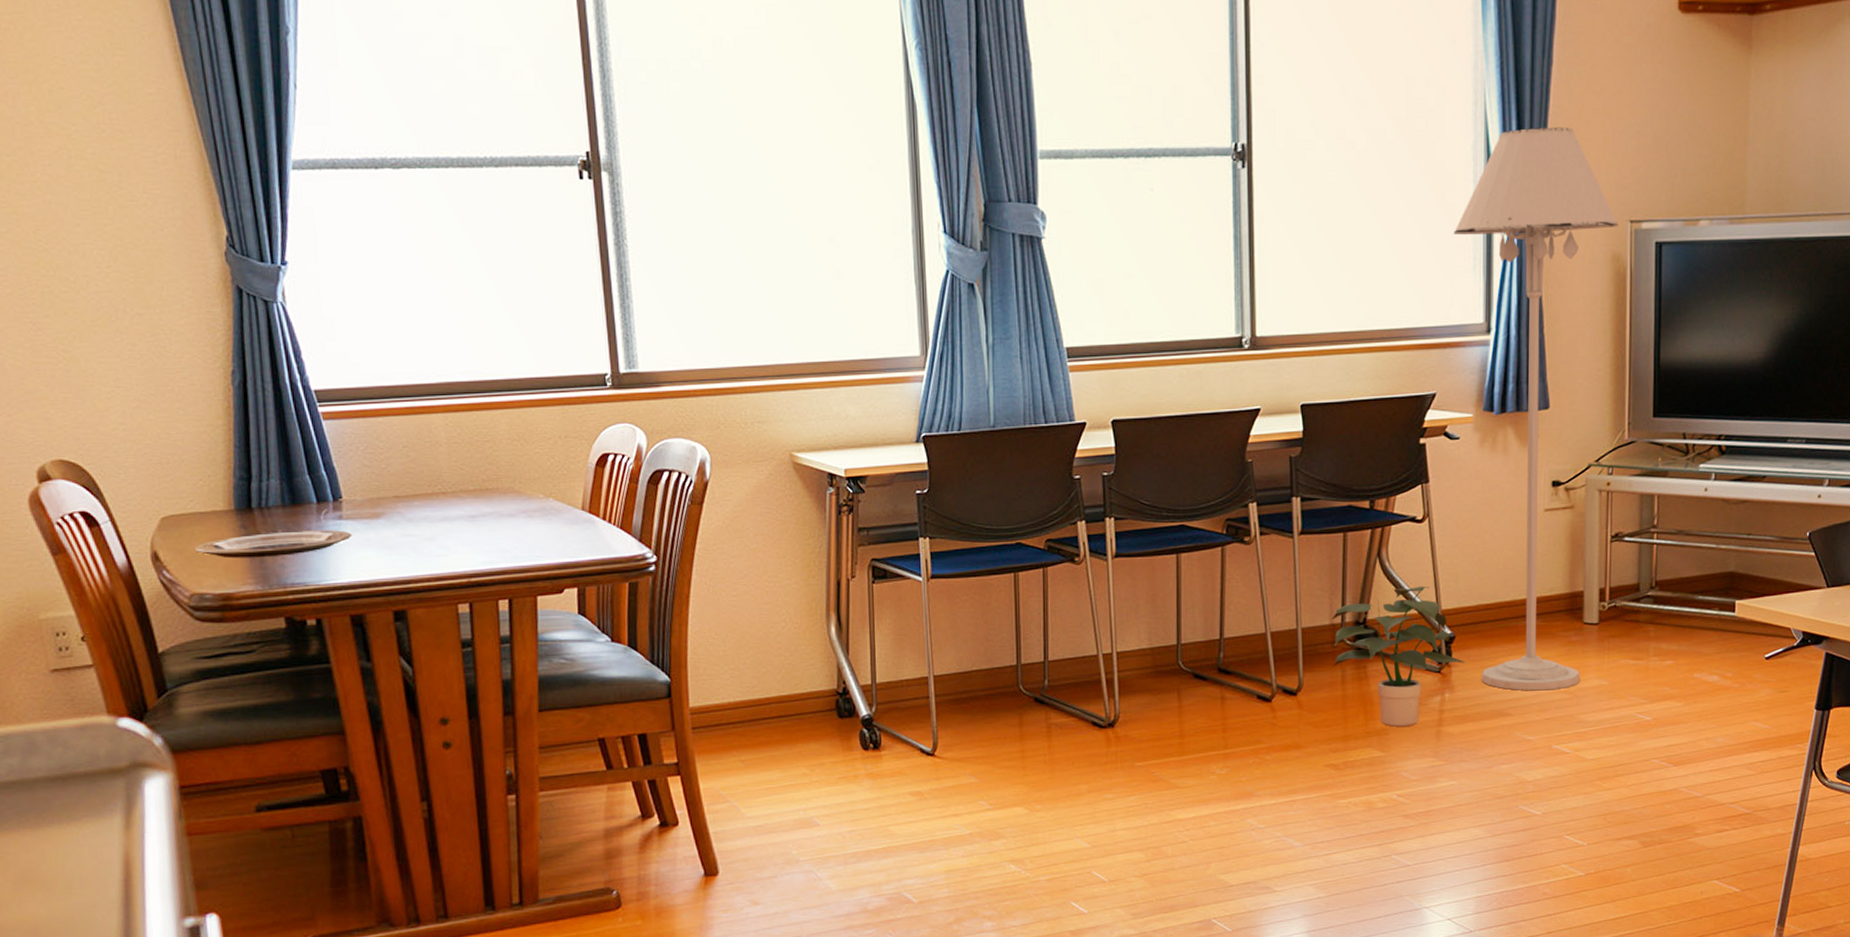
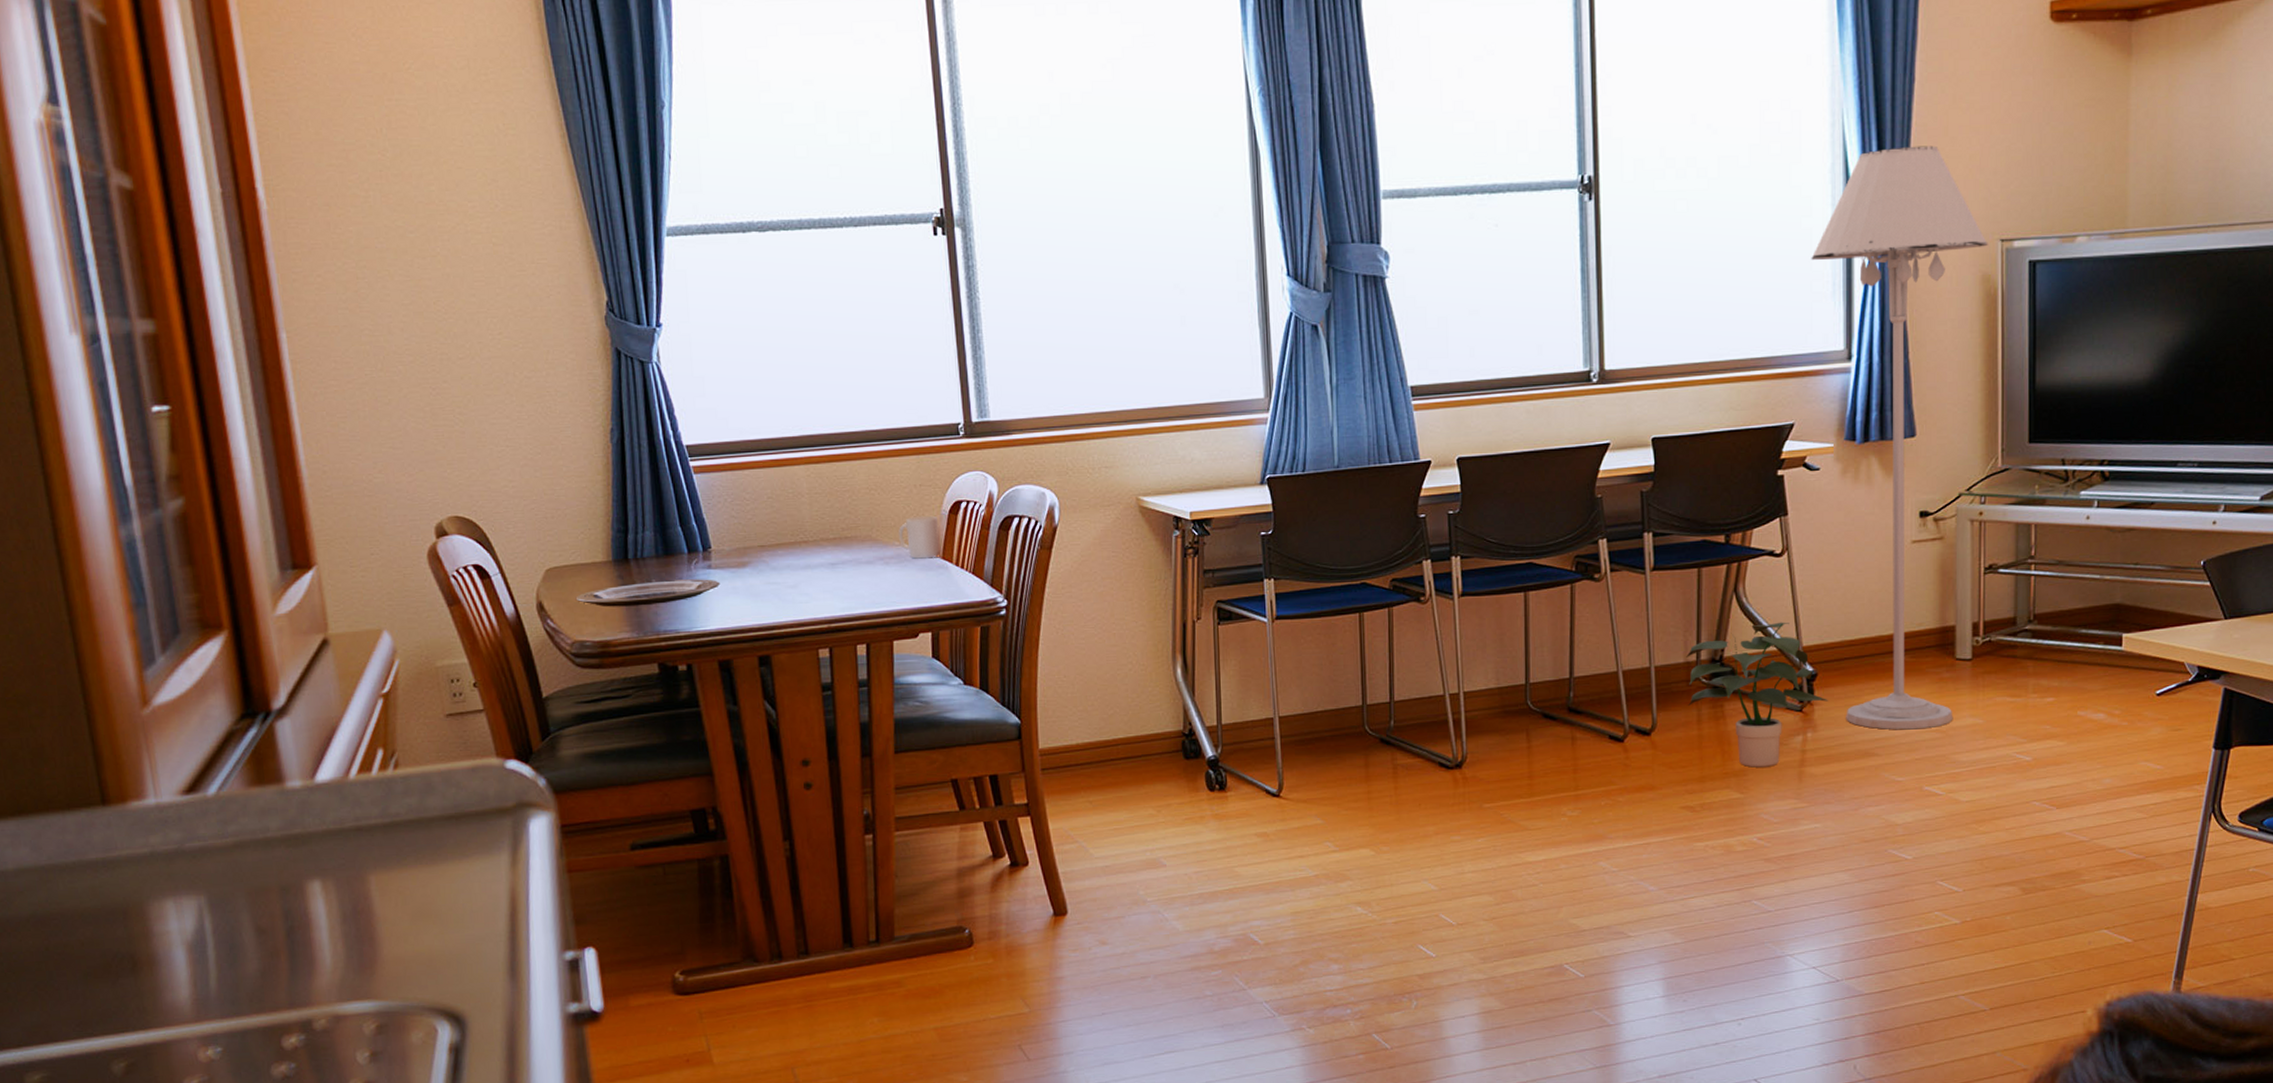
cup: none [543,468,588,512] -> present [899,515,942,559]

